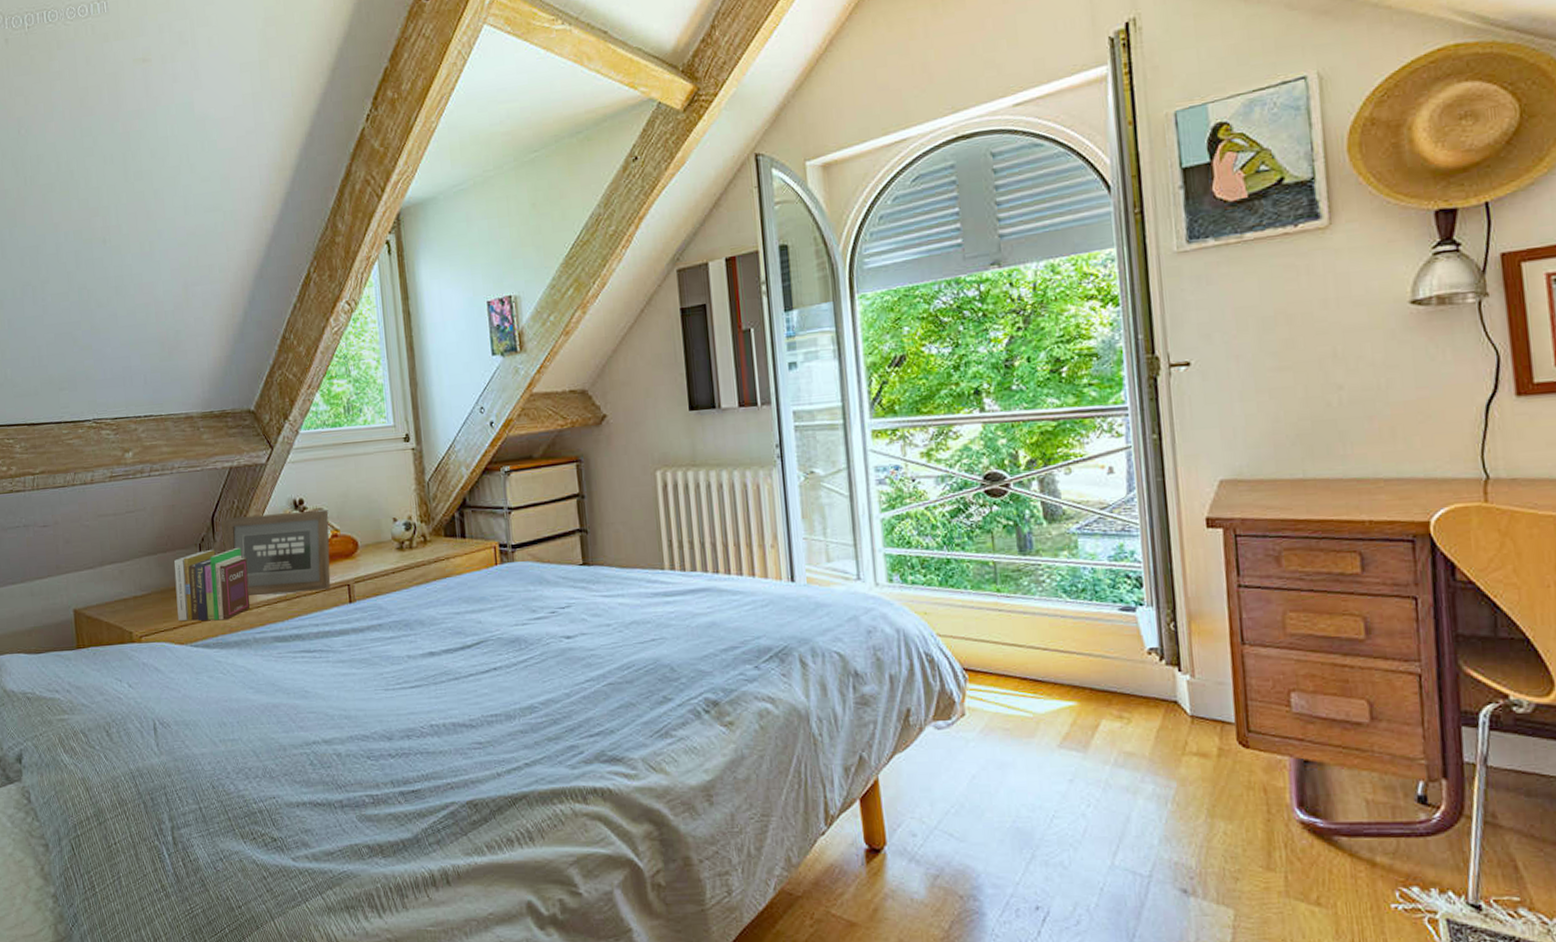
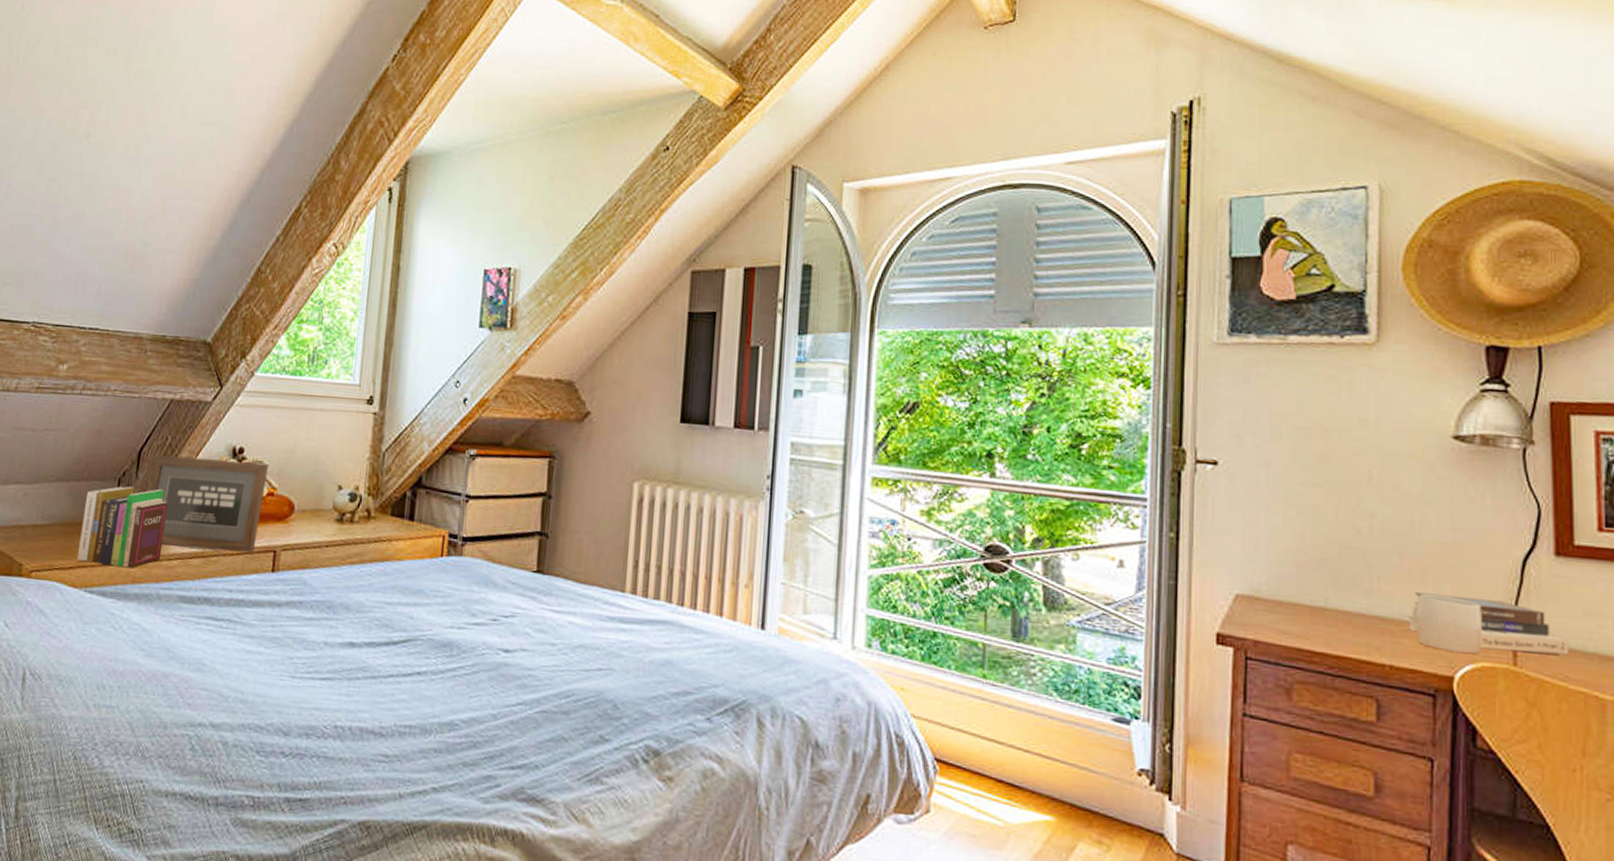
books: none [1381,445,1536,492] -> present [1407,592,1568,655]
mug: none [1384,449,1454,500] -> present [1410,594,1482,655]

